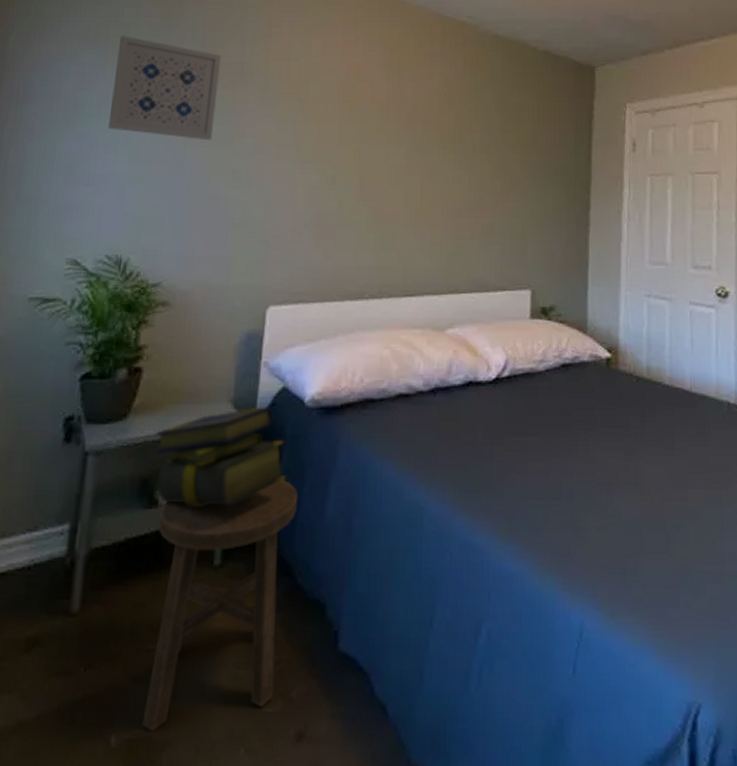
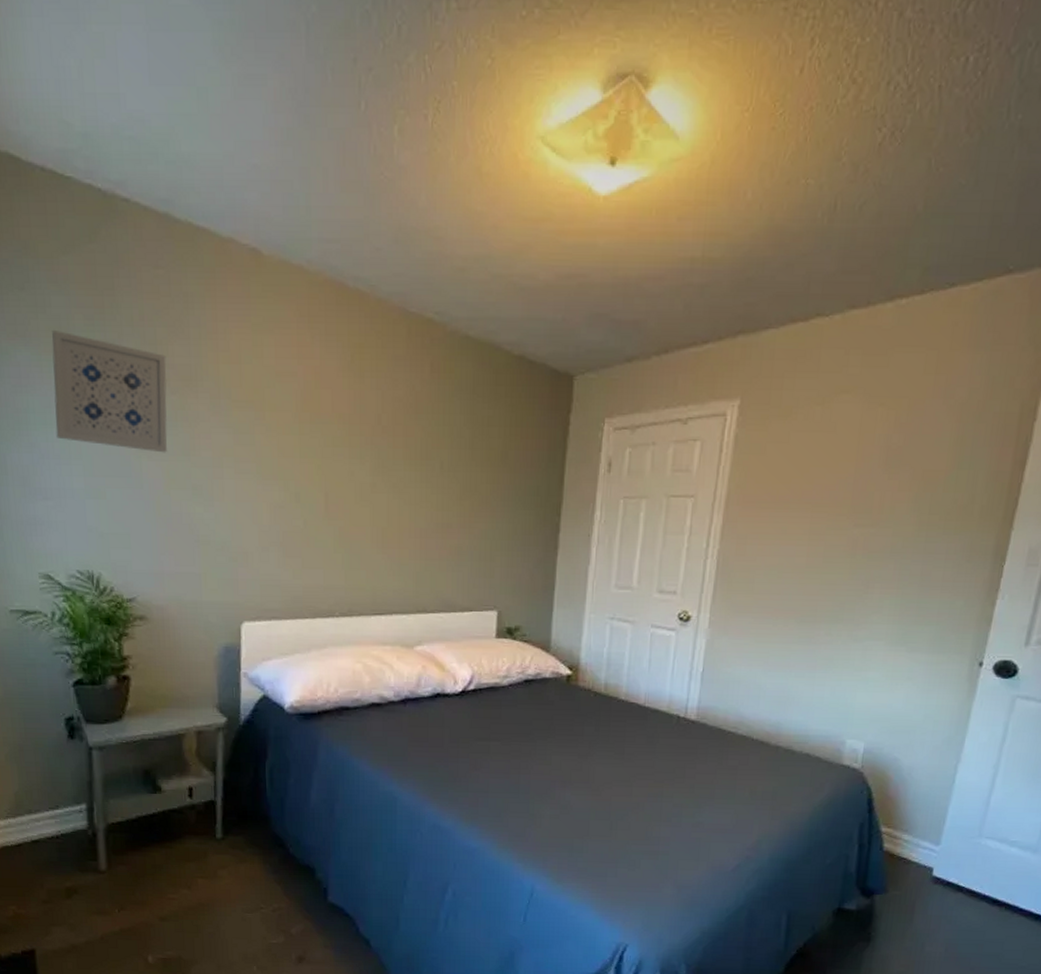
stool: present [142,480,299,732] -> none [164,773,285,954]
stack of books: present [155,405,287,506] -> none [150,711,273,793]

